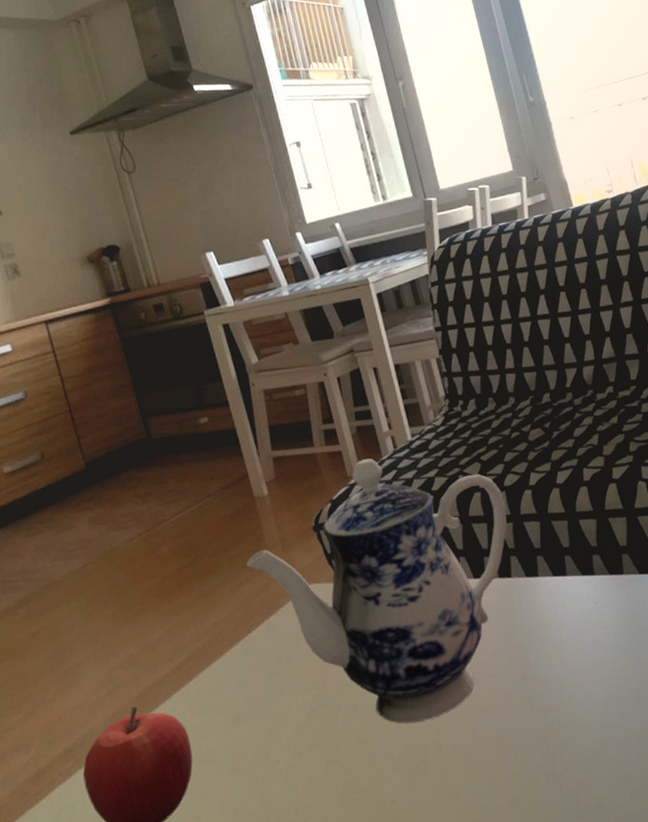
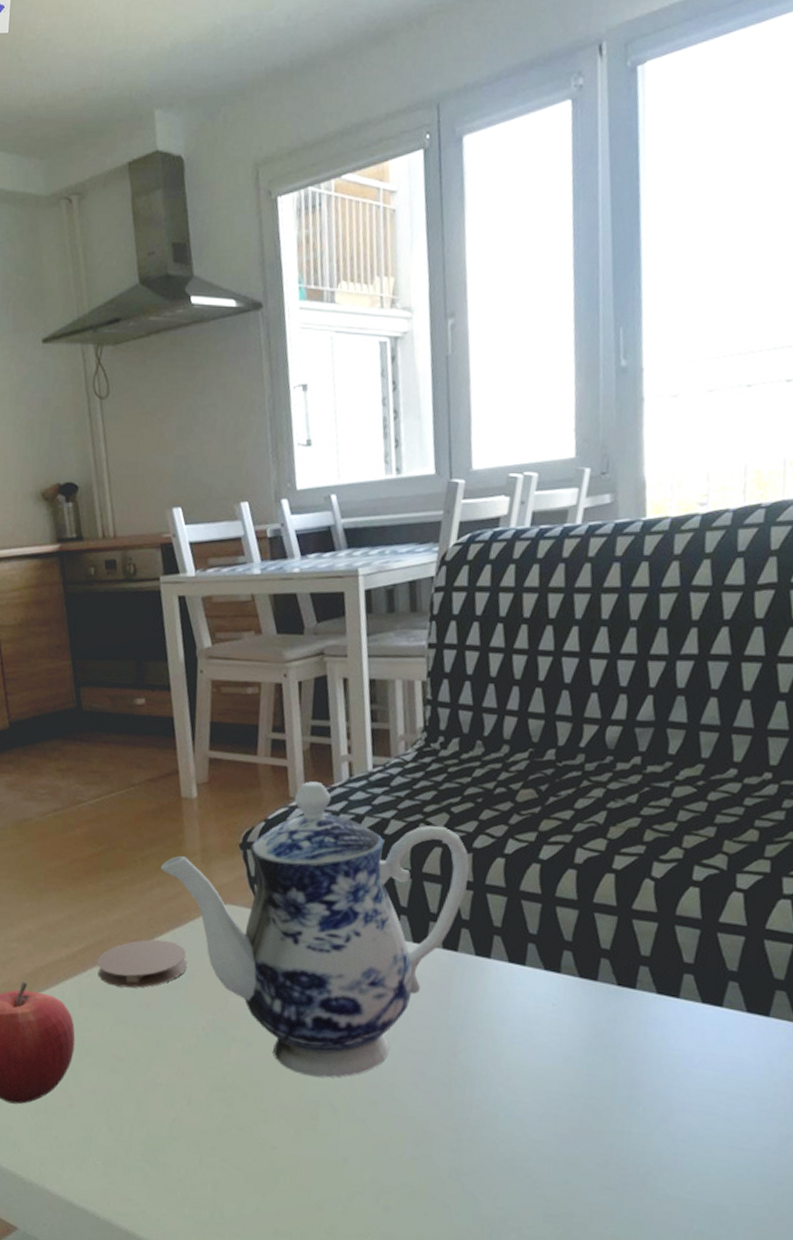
coaster: none [201,631,286,688] -> present [97,939,188,988]

